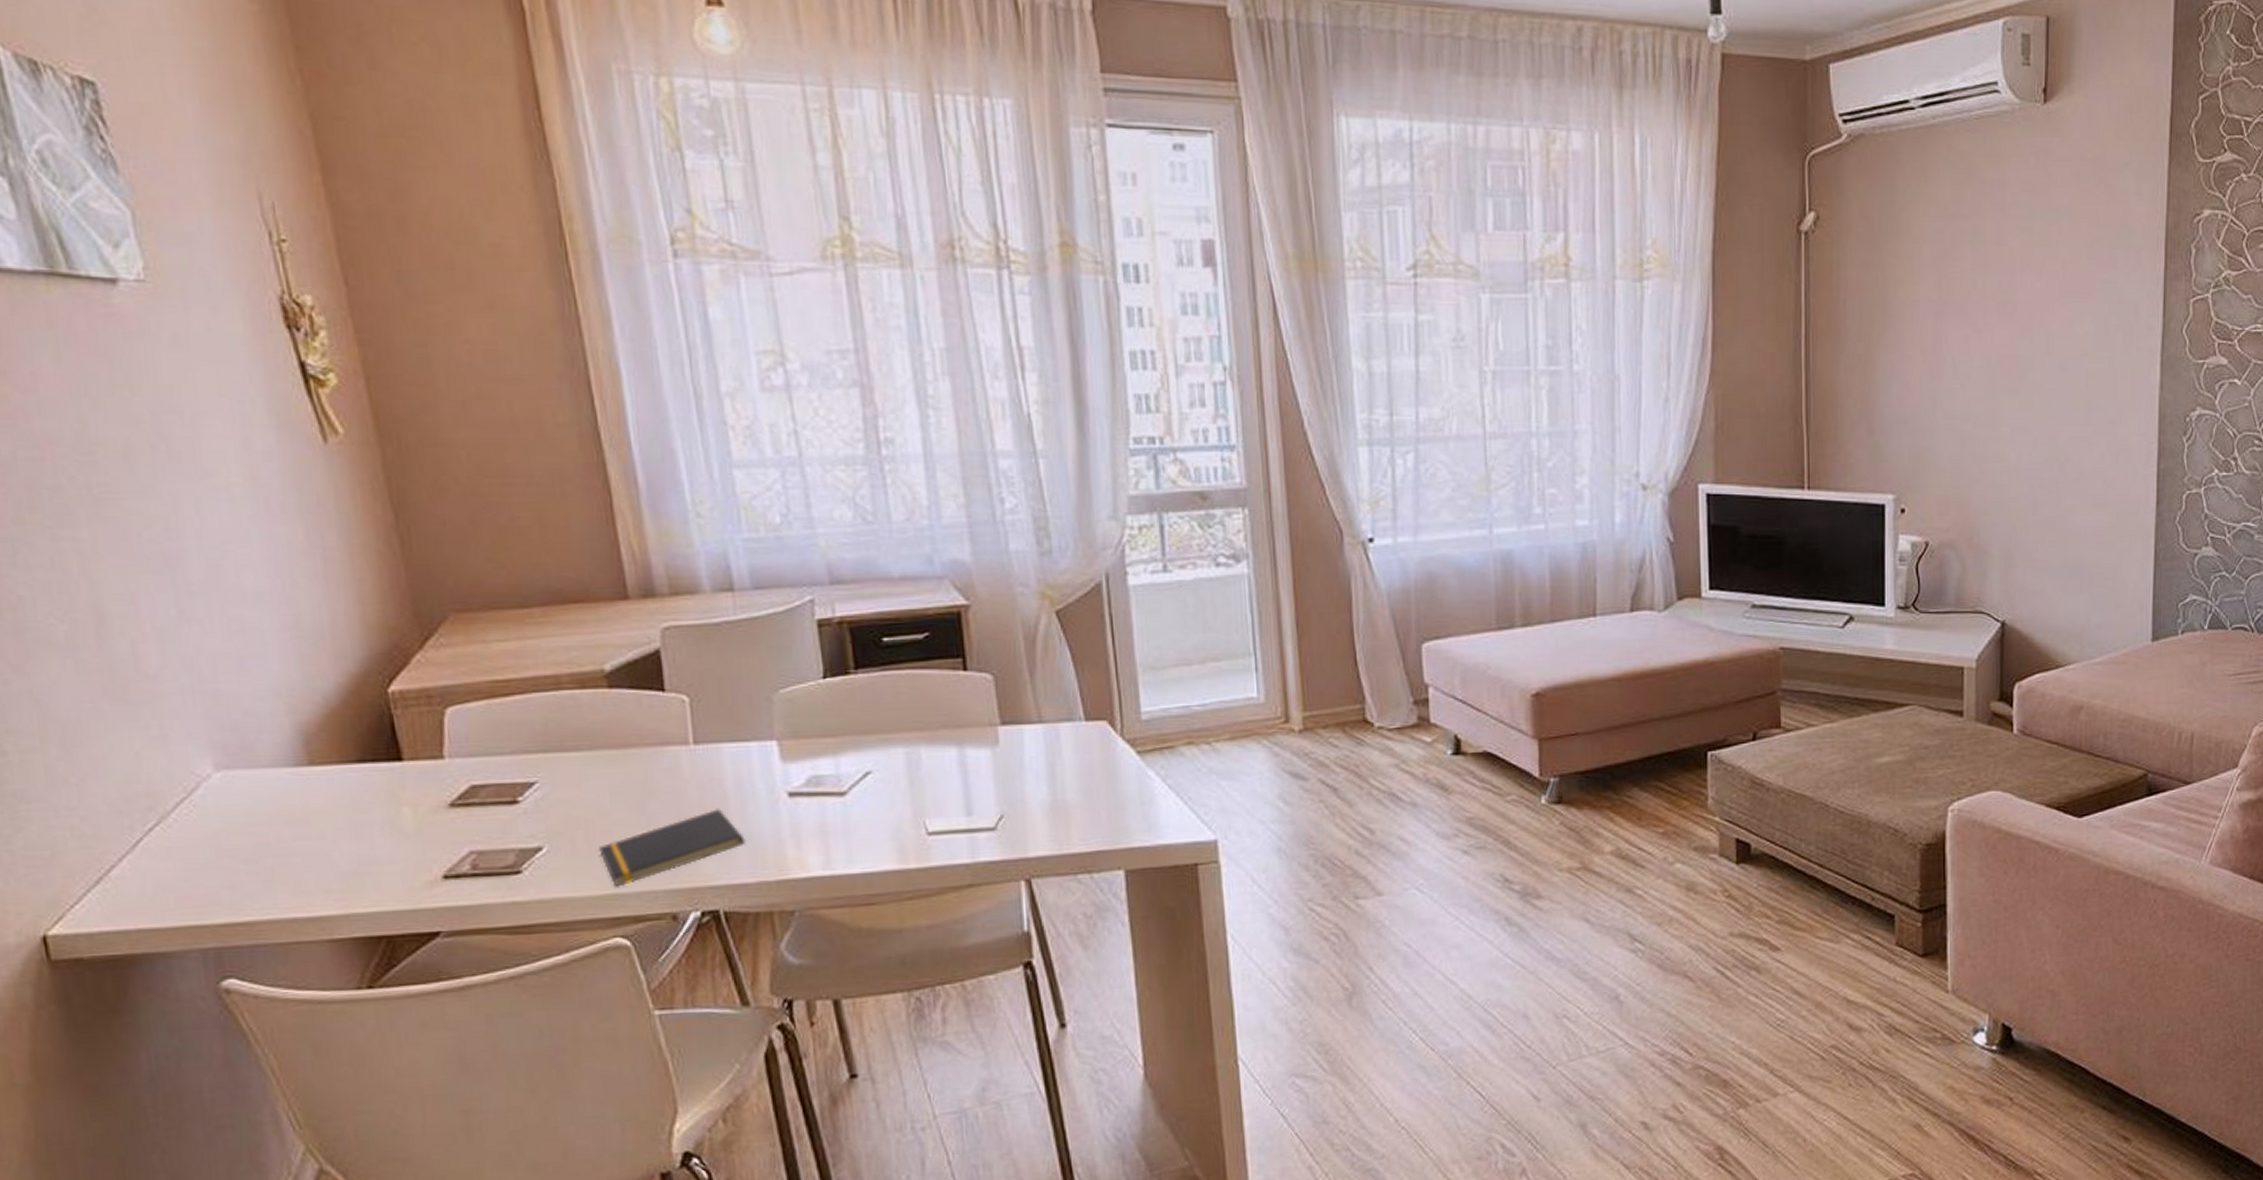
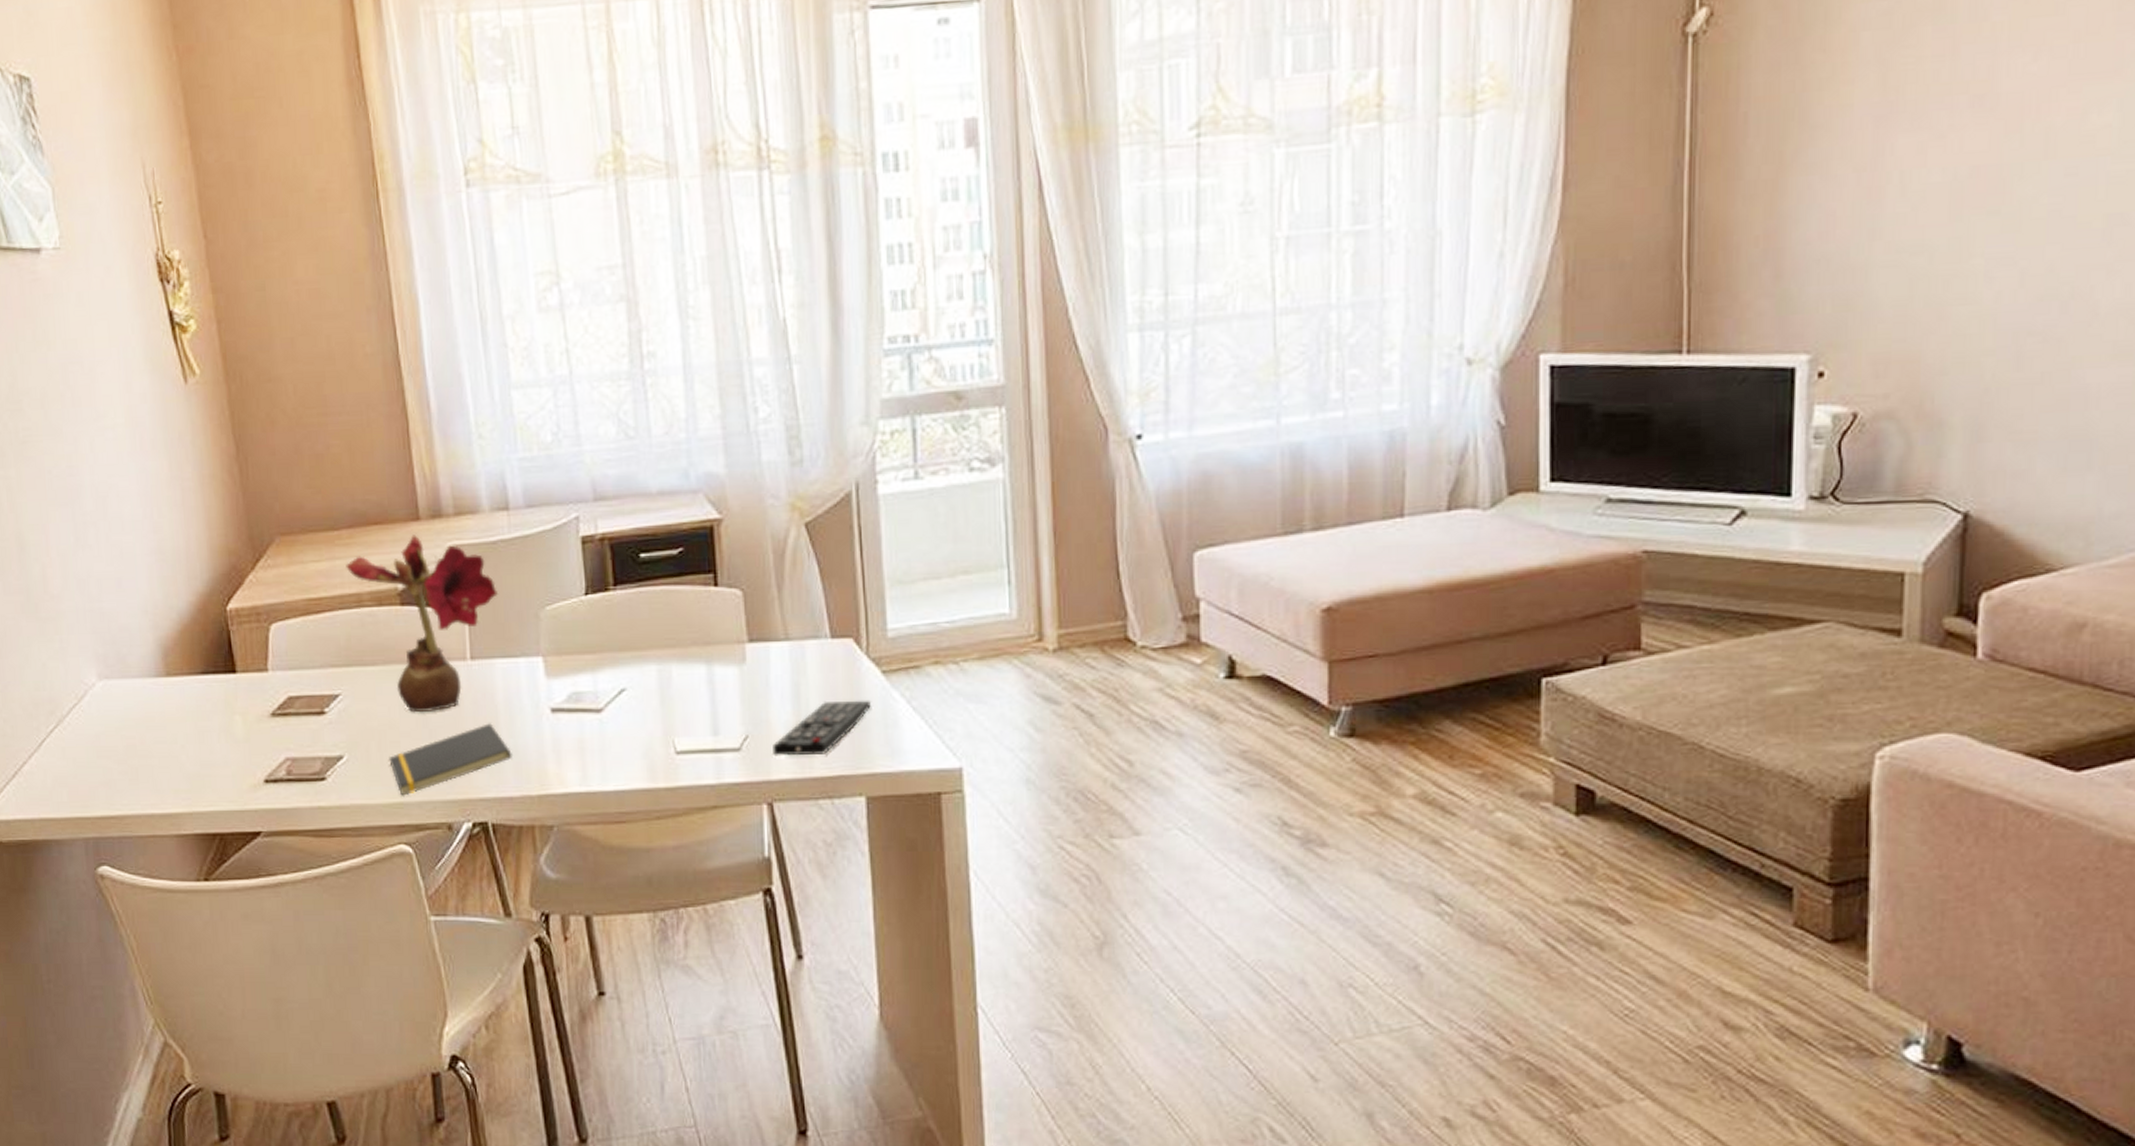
flower: none [539,614,725,800] -> present [346,535,499,713]
remote control: none [1029,778,1128,835] -> present [773,700,872,756]

